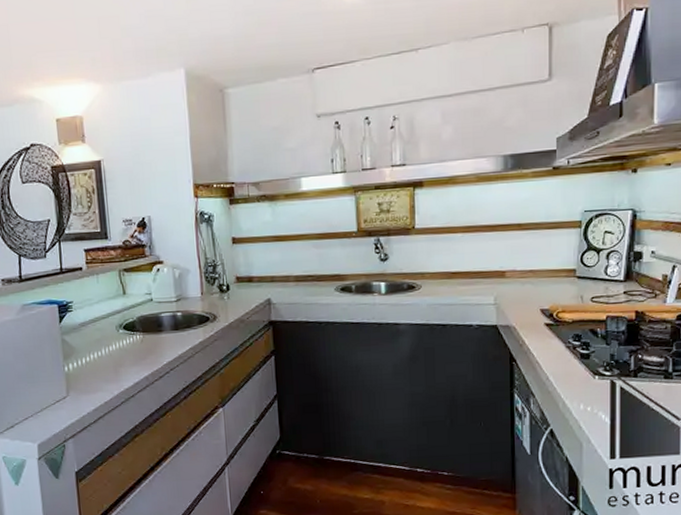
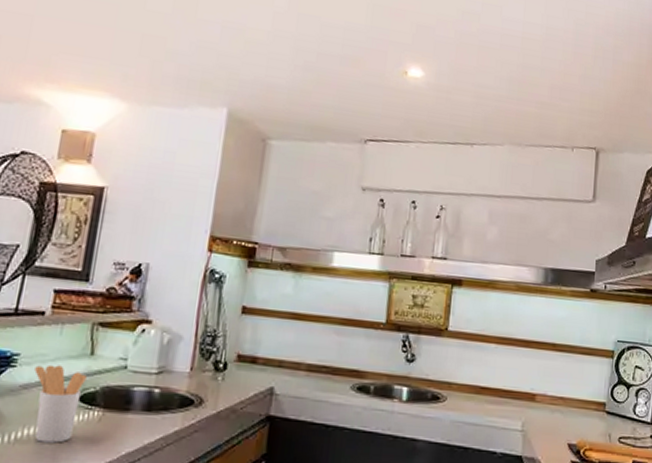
utensil holder: none [86,305,125,362] -> present [34,364,87,443]

